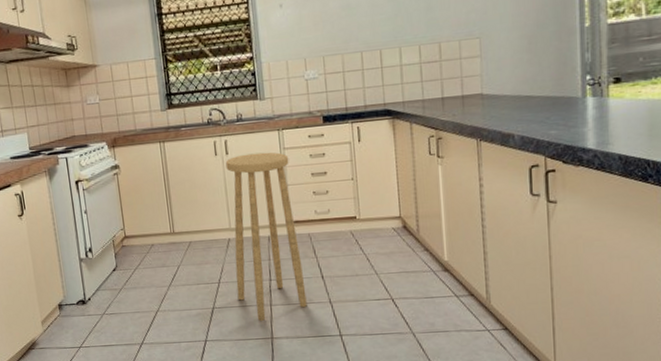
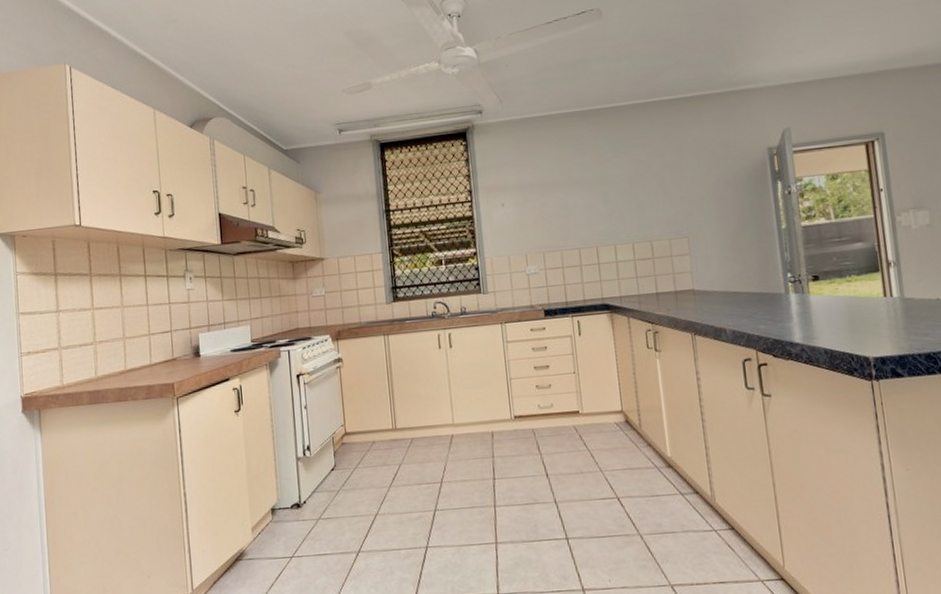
stool: present [225,152,307,321] -> none [449,345,532,524]

